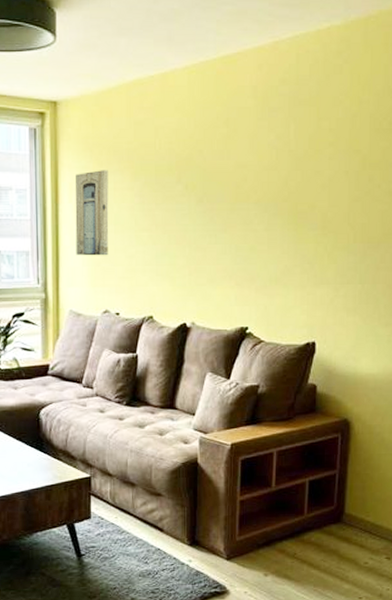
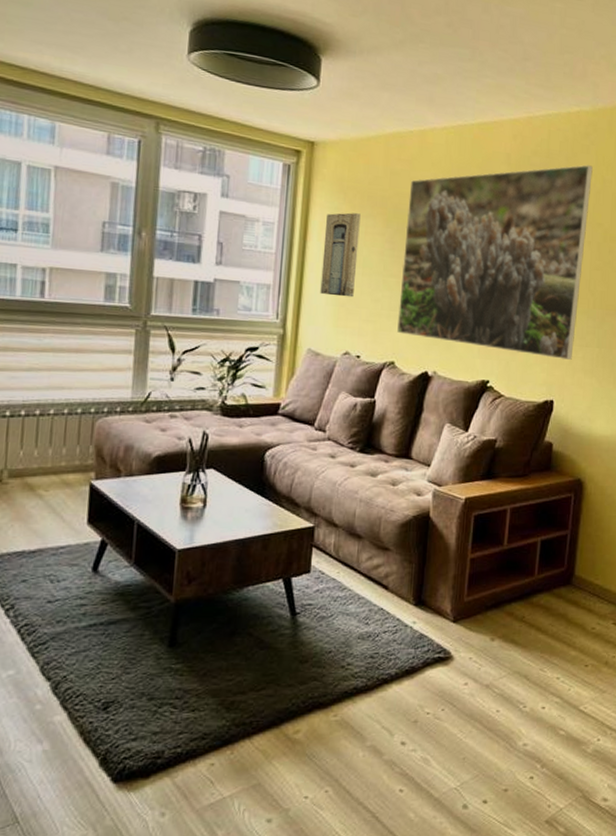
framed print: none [153,87,347,300] -> present [397,165,593,360]

